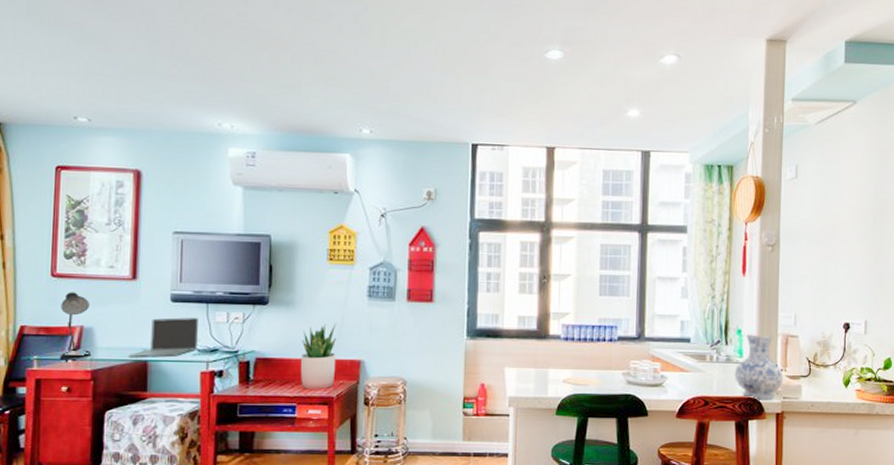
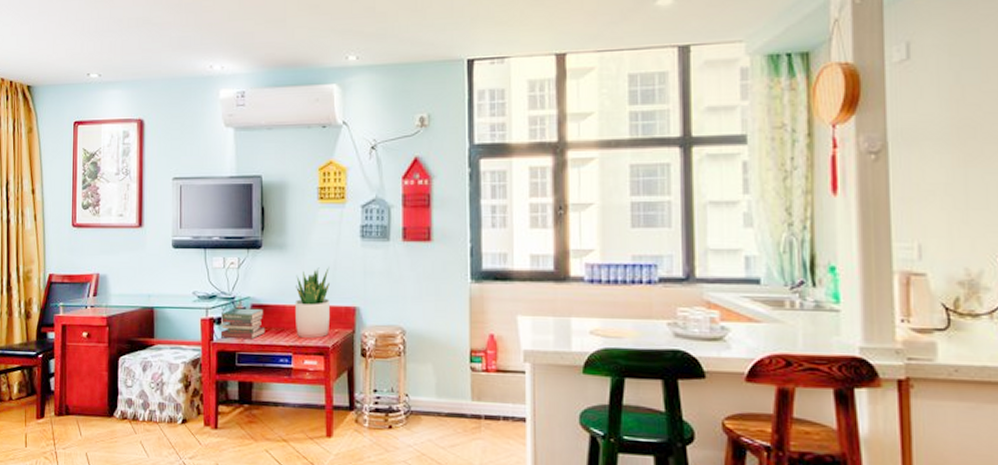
desk lamp: present [59,292,92,361] -> none [80,241,106,307]
laptop: present [128,318,198,357] -> none [137,264,197,304]
books: none [221,361,270,392] -> present [220,307,266,340]
vase: present [734,333,784,400] -> none [828,271,906,361]

